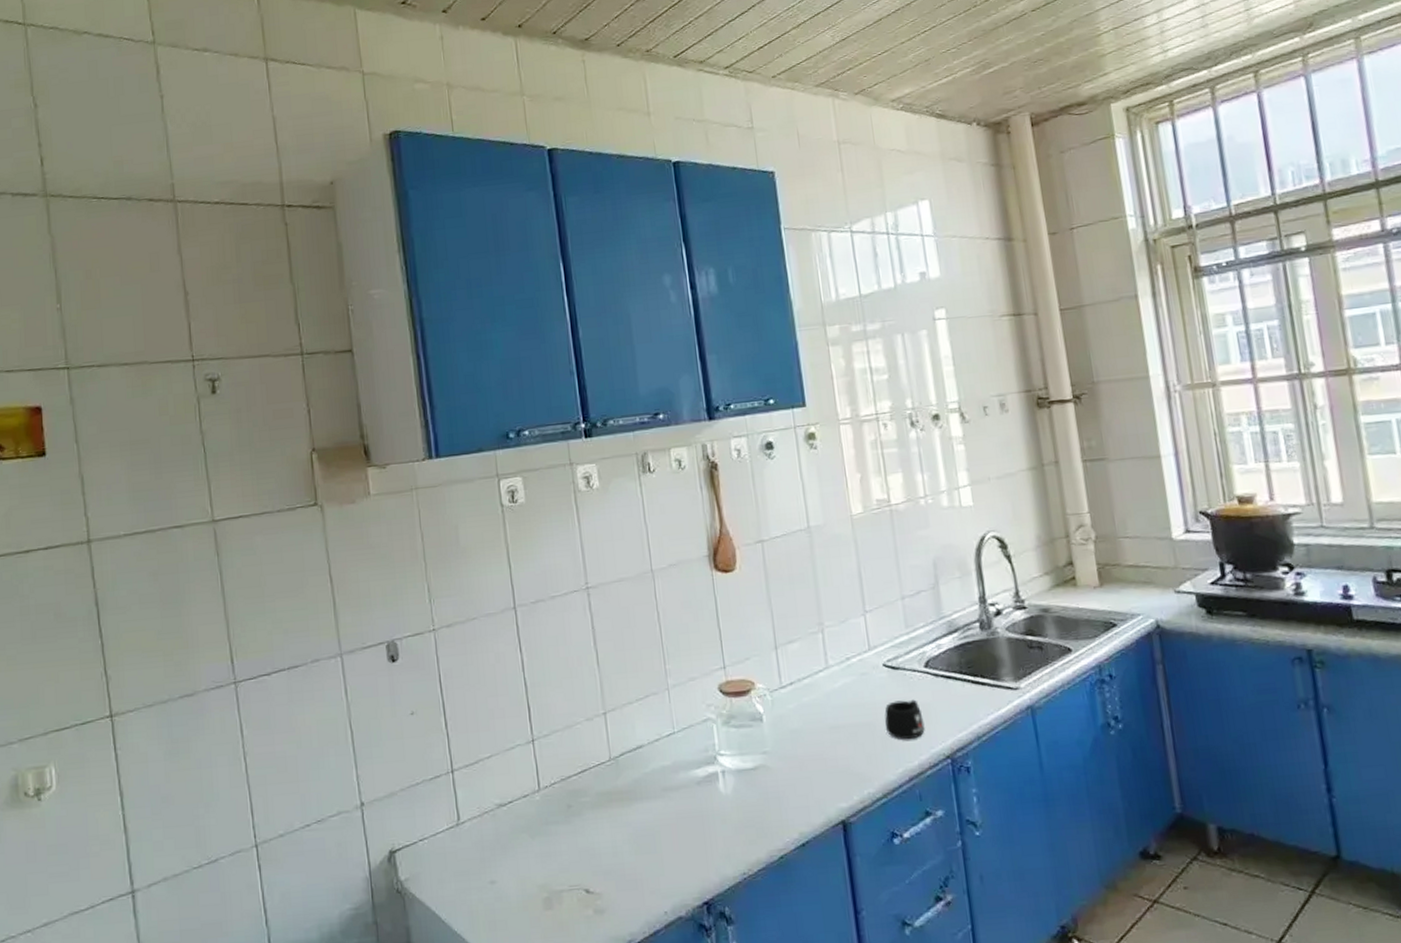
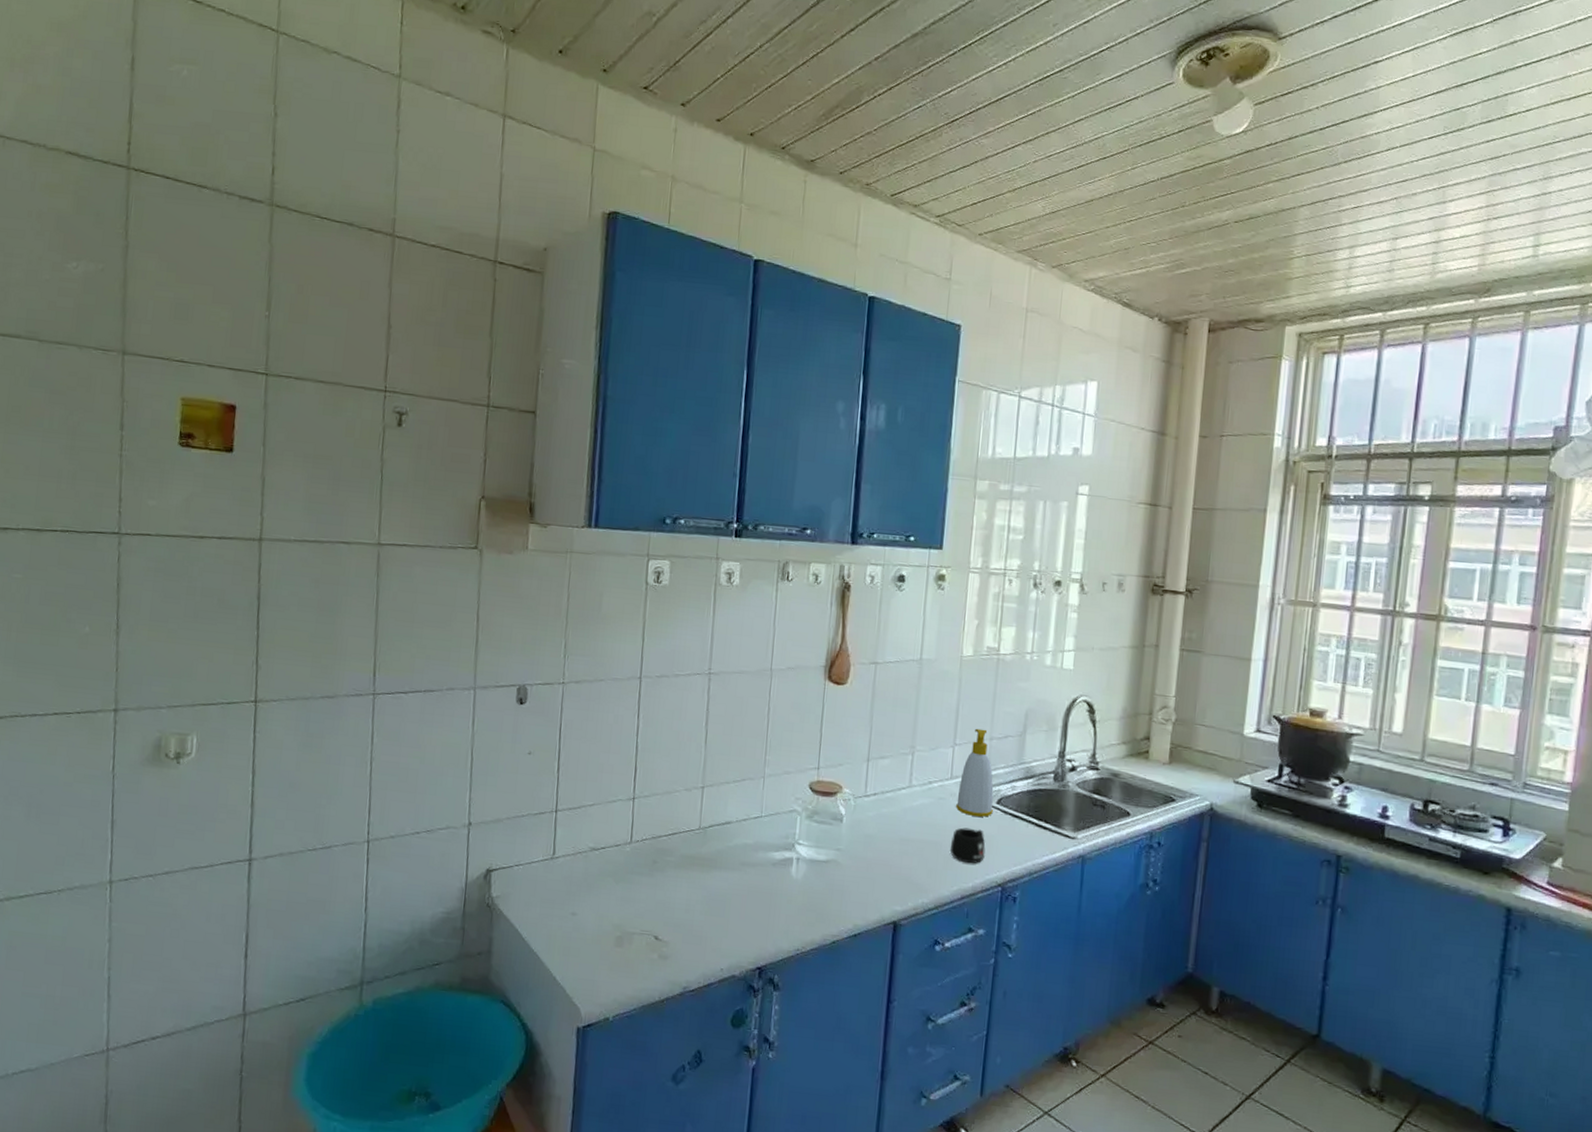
soap bottle: none [879,589,923,687] -> present [956,728,994,817]

